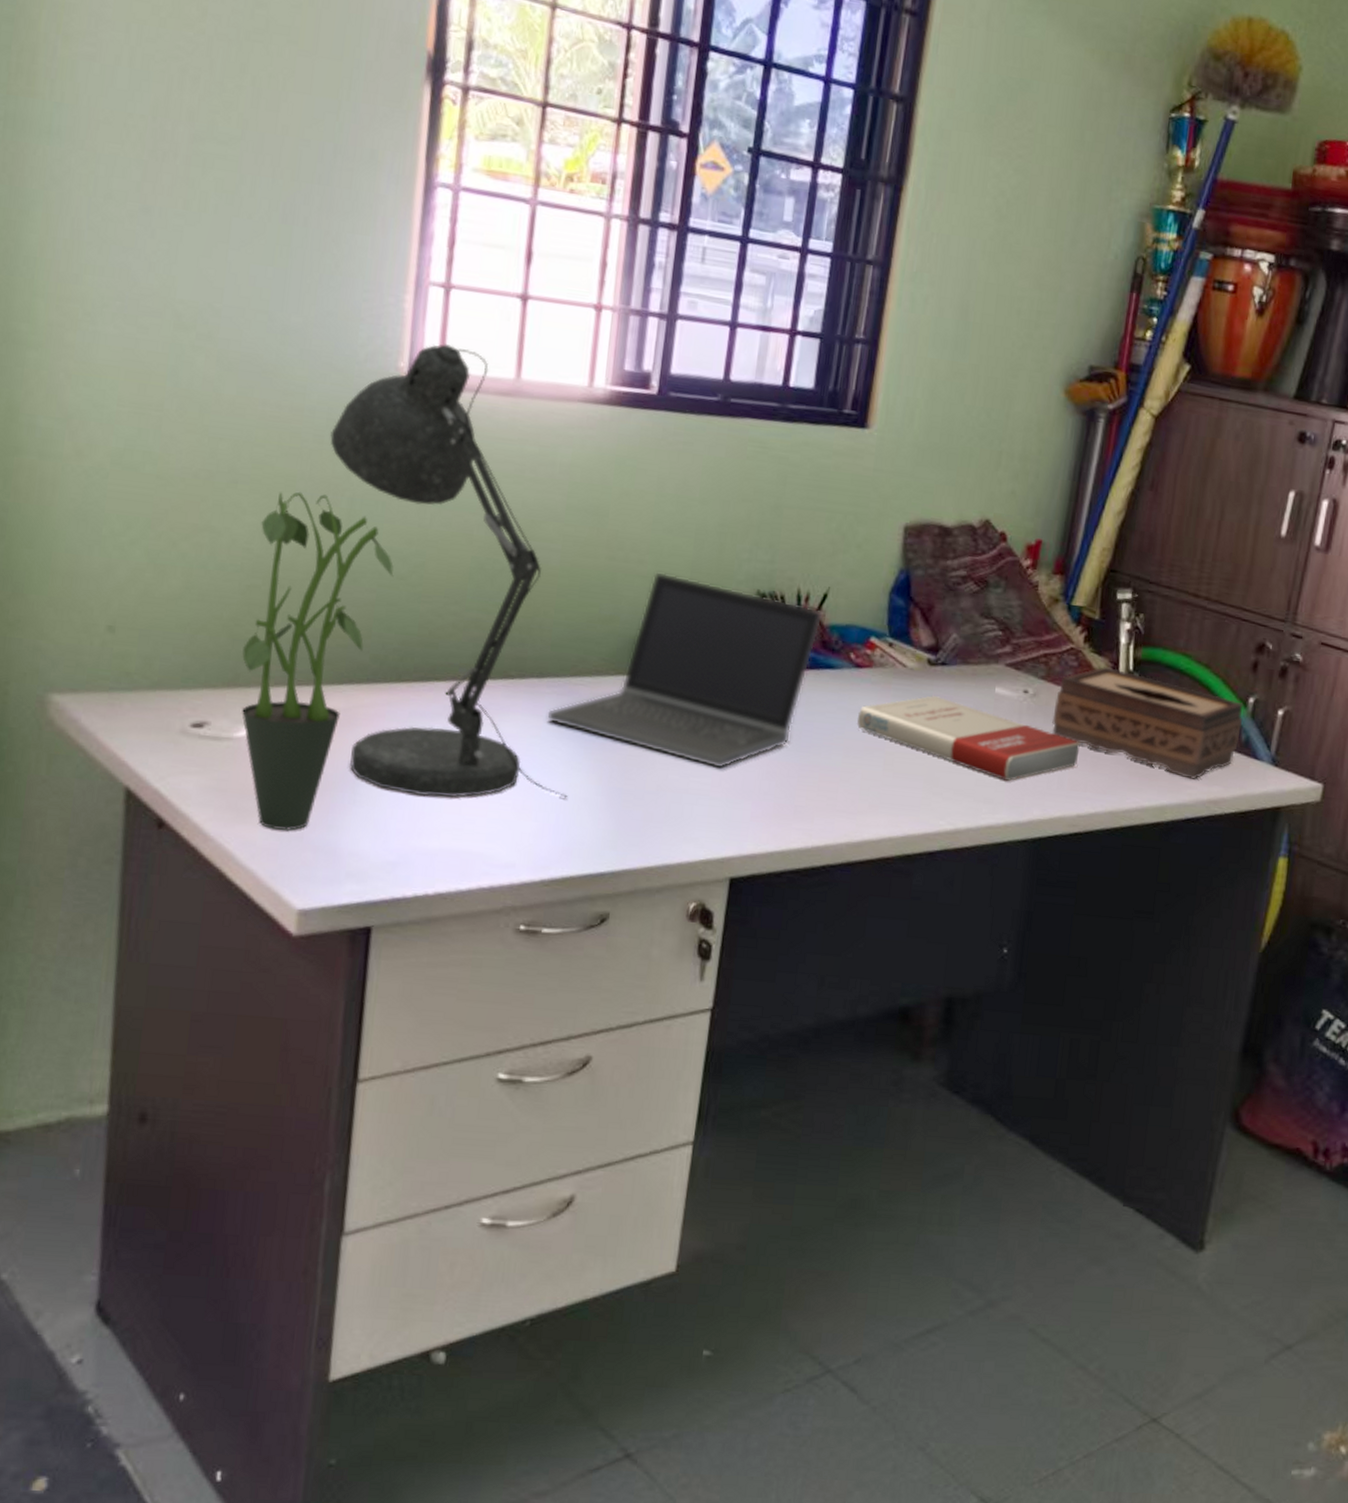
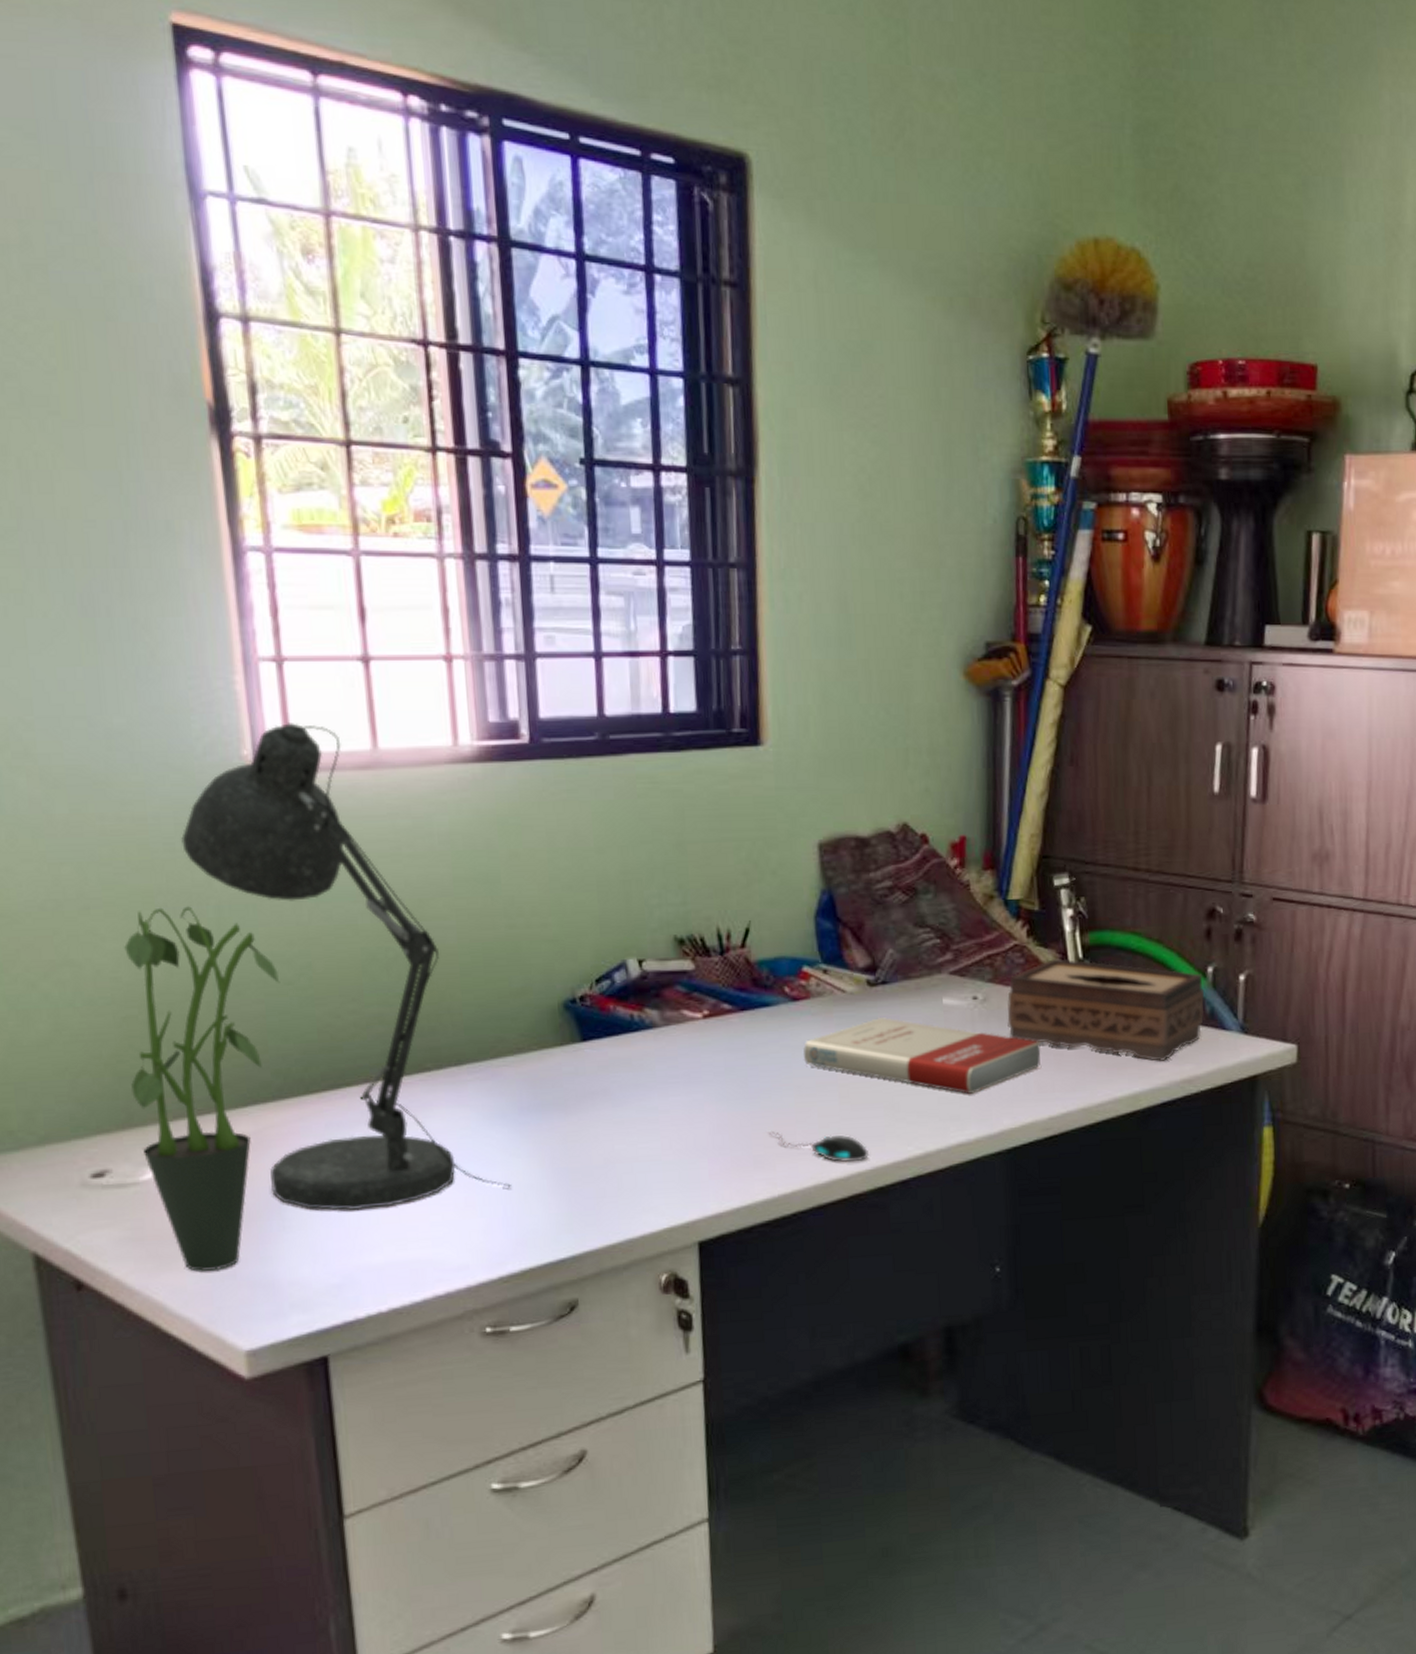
laptop computer: present [546,571,823,770] -> none [472,932,749,1131]
mouse: none [811,784,903,828] -> present [767,1130,870,1162]

